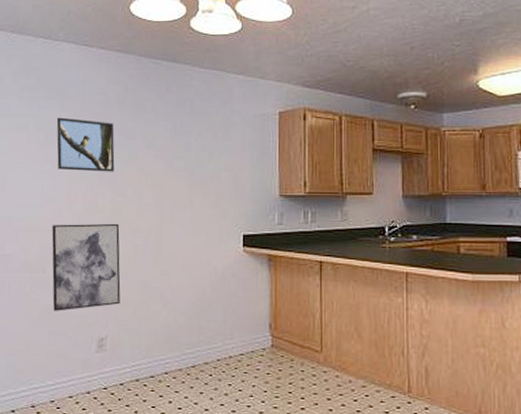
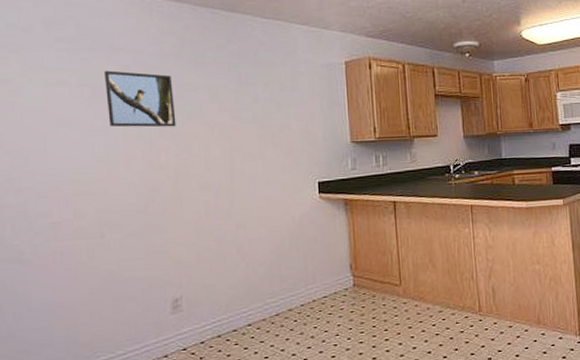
wall art: present [51,223,121,311] -> none [108,179,194,277]

